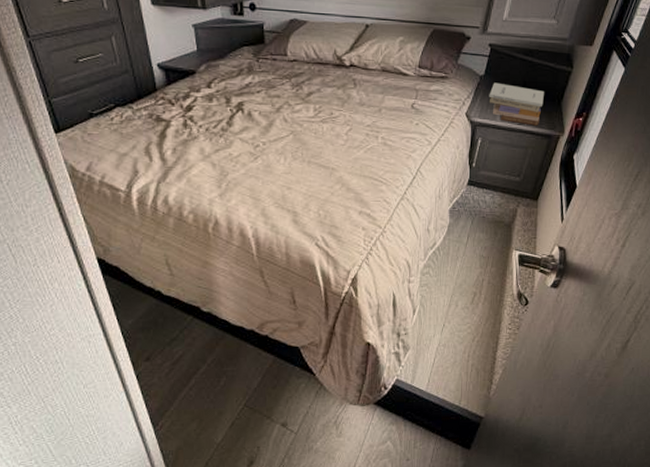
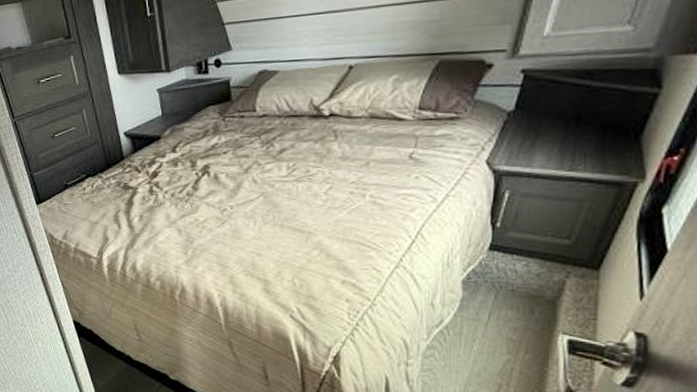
books: present [489,82,545,126] -> none [521,118,613,171]

